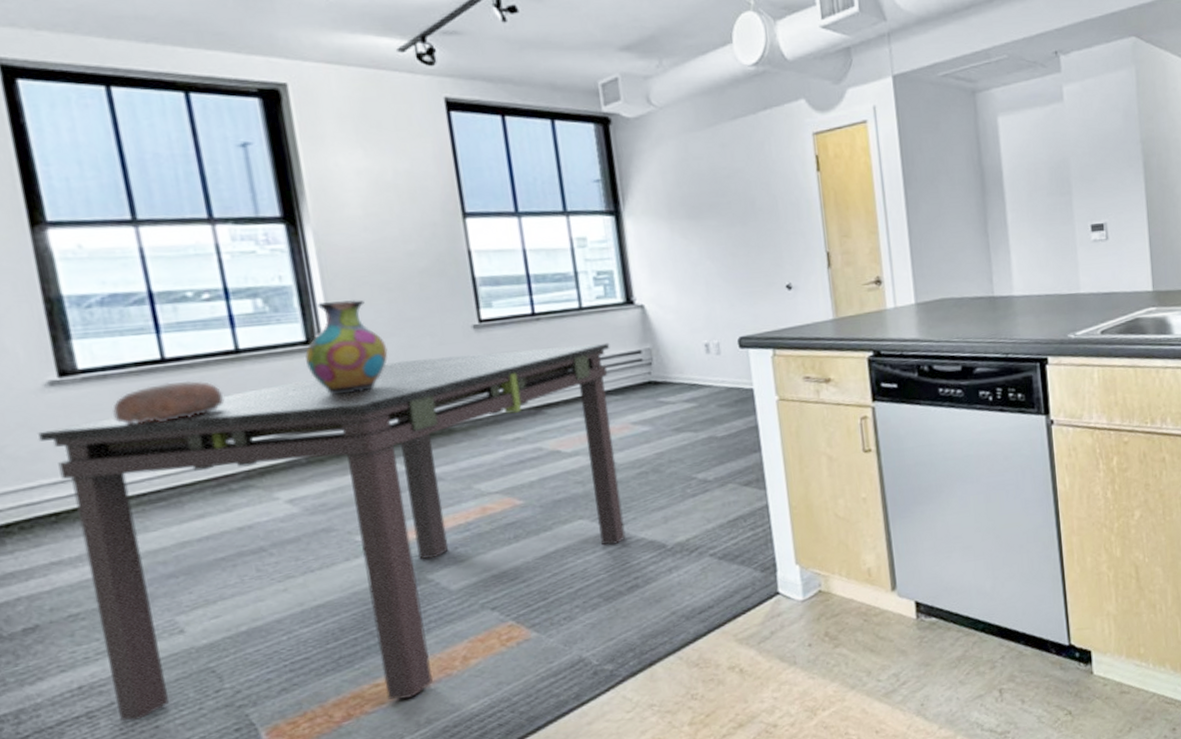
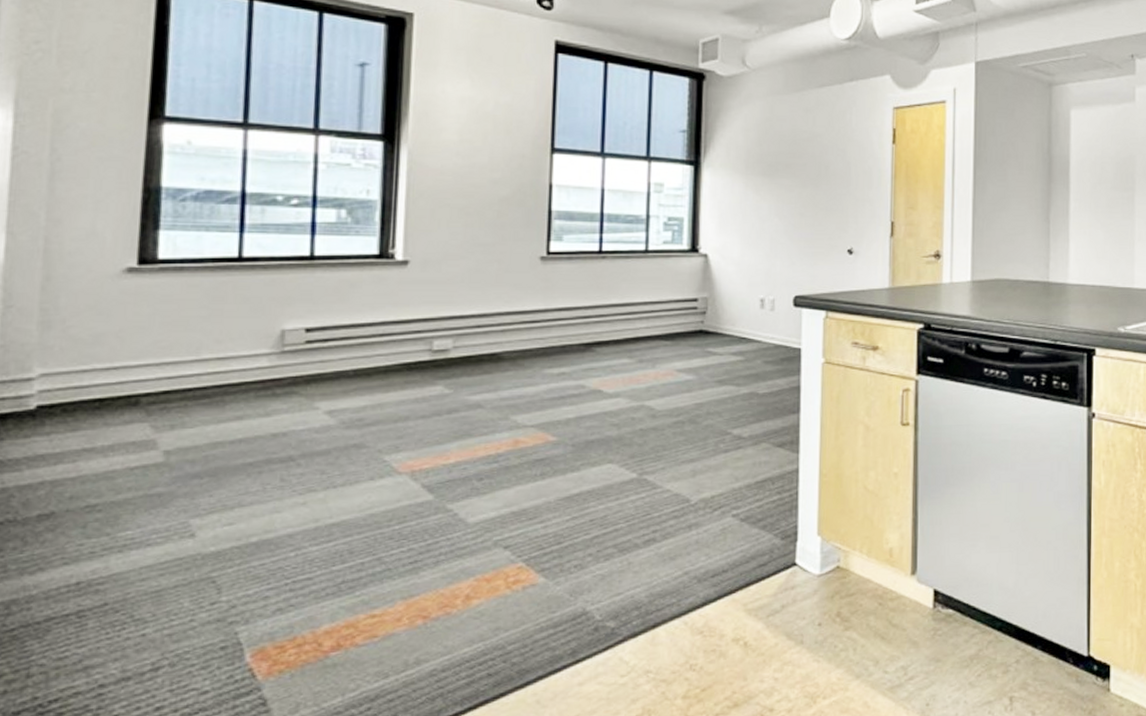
dining table: present [38,342,626,721] -> none [103,283,669,634]
decorative bowl: present [113,380,223,425] -> none [180,281,289,320]
vase: present [304,300,388,394] -> none [374,218,455,310]

